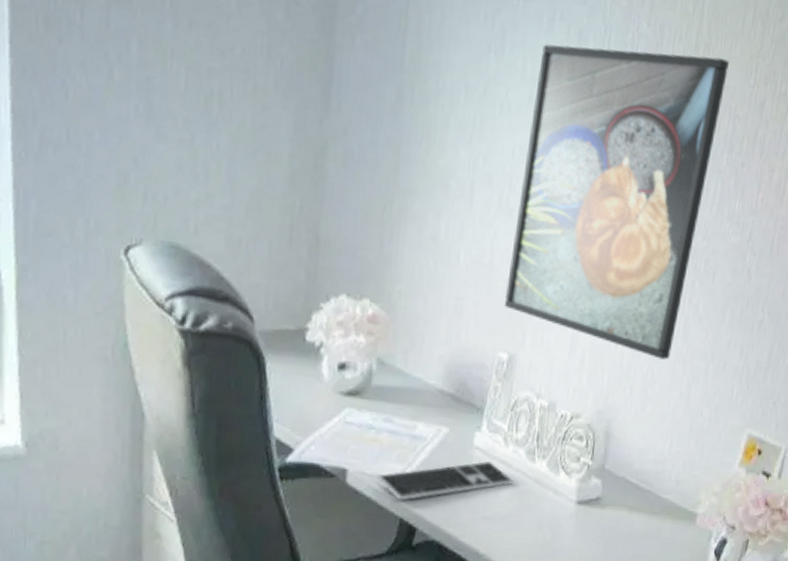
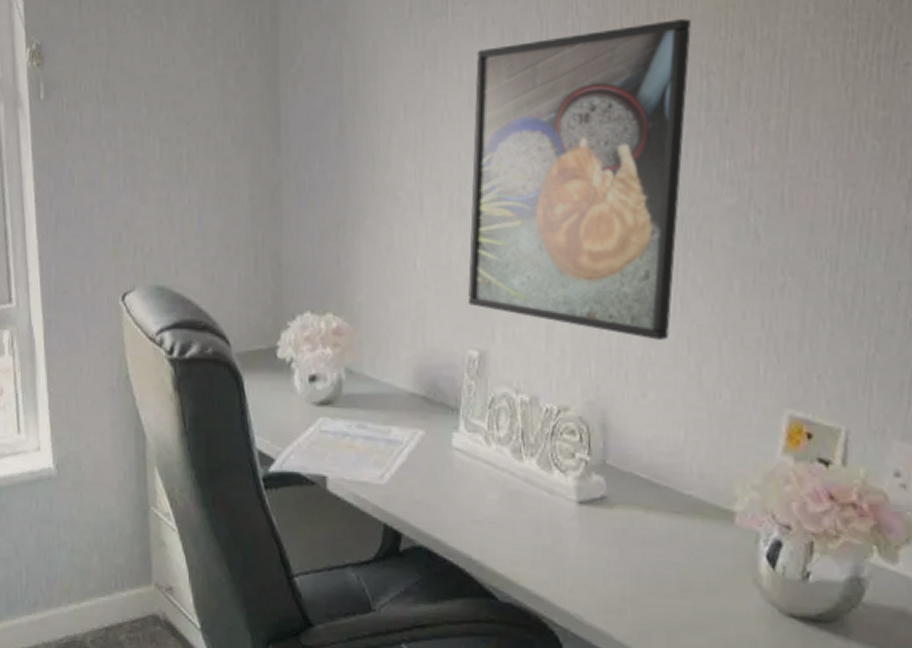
keyboard: present [377,461,513,501] -> none [356,462,500,506]

